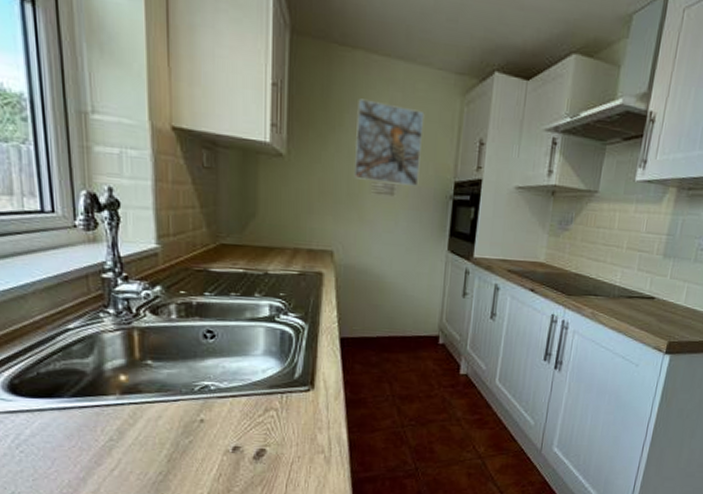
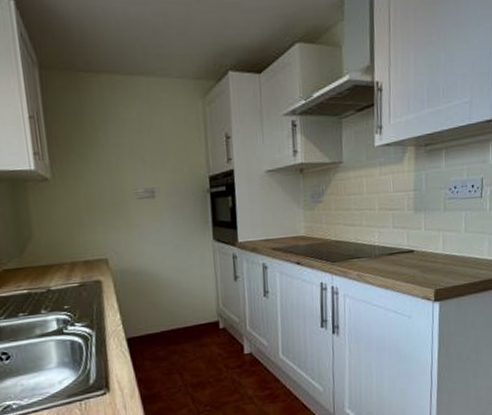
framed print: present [353,98,425,186] -> none [109,116,176,189]

